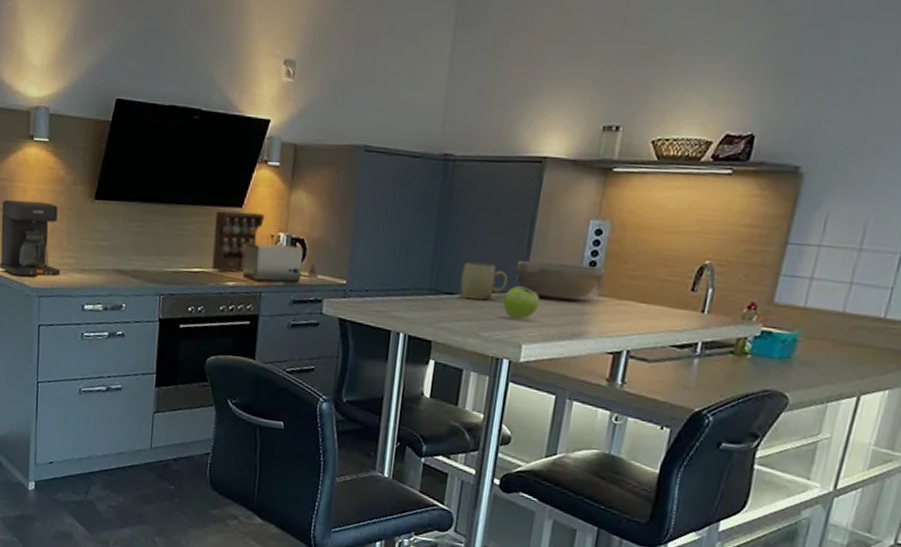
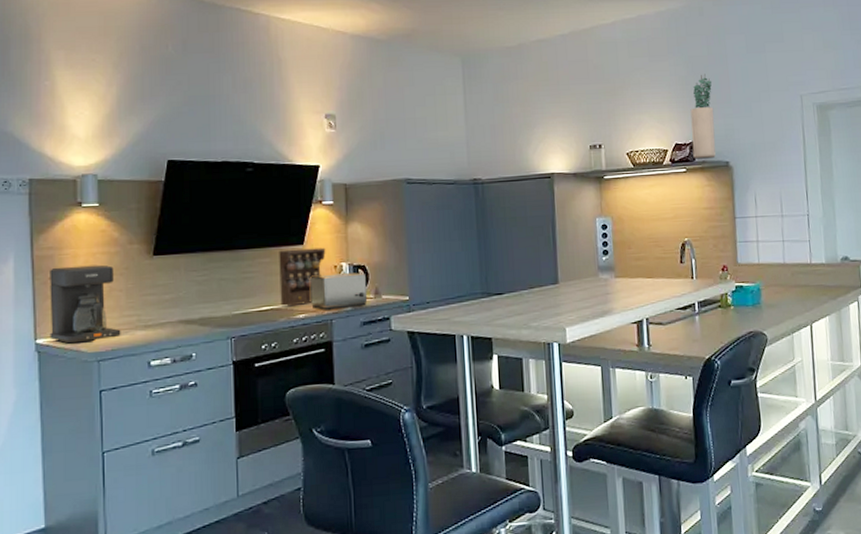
mug: present [459,262,509,300] -> none [505,264,544,296]
fruit: present [503,285,540,320] -> none [544,278,572,307]
bowl: present [515,260,606,302] -> none [547,254,617,287]
vase: none [747,39,805,160] -> present [690,74,716,159]

